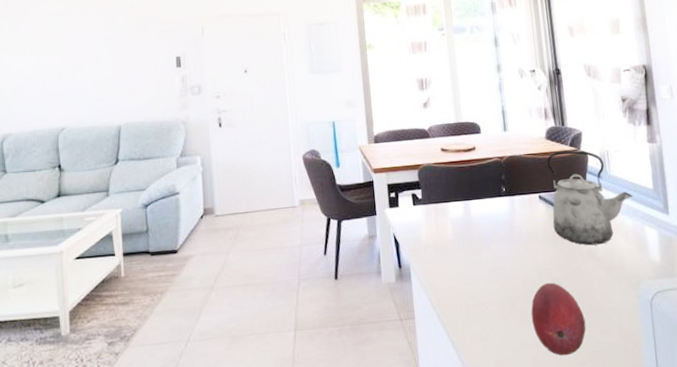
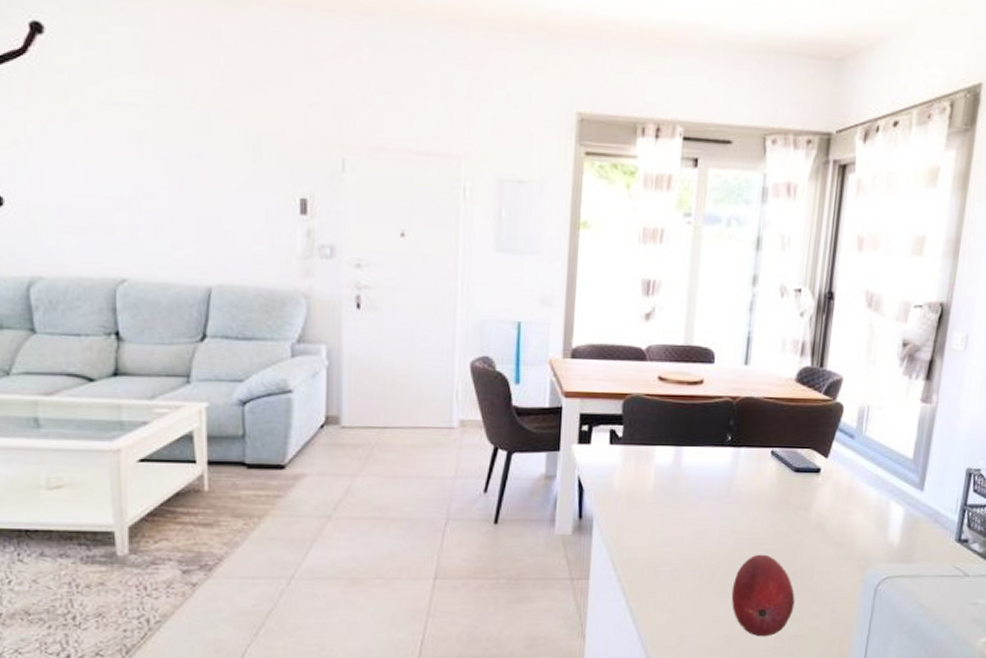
kettle: present [547,150,633,246] -> none [781,399,887,517]

